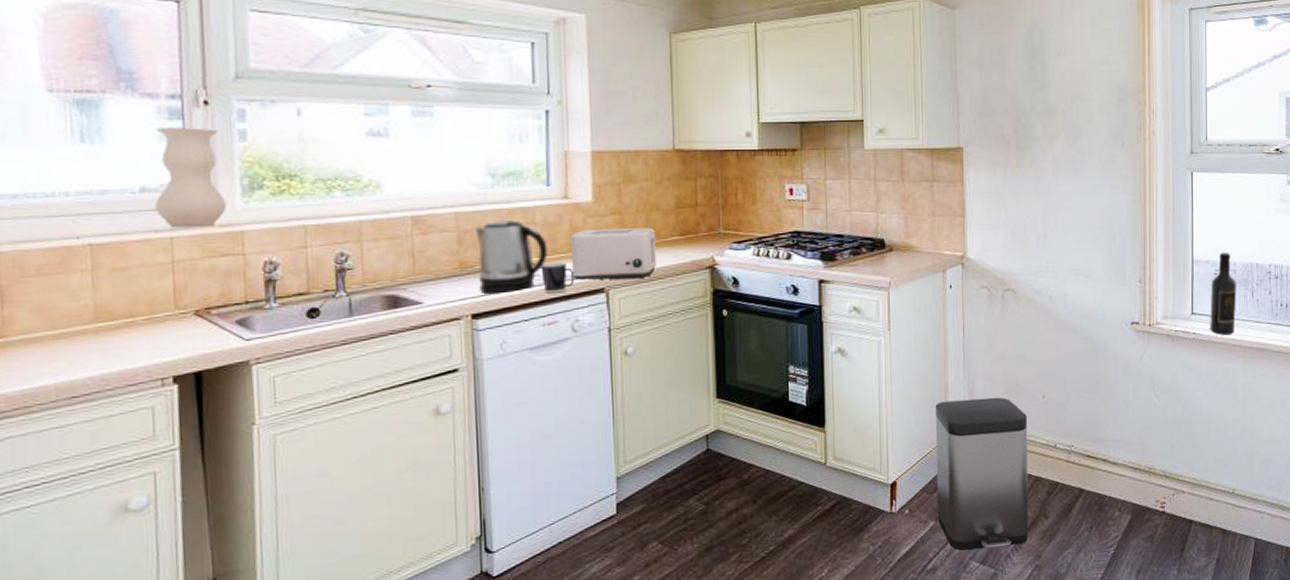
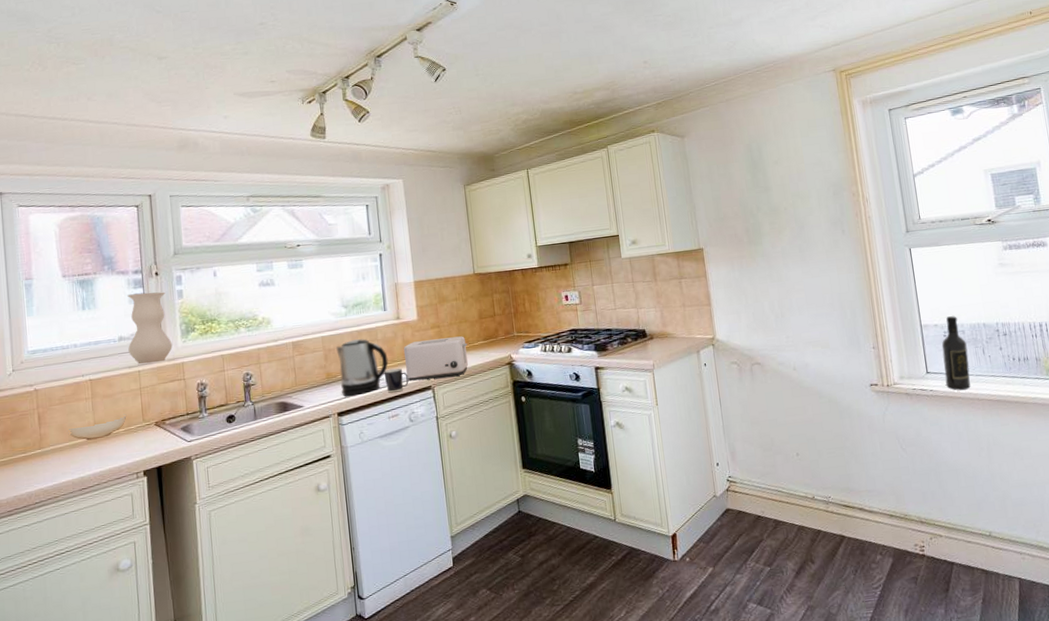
bowl: none [48,296,149,330] -> present [67,414,127,441]
pedal bin: present [935,397,1029,551] -> none [703,456,798,593]

